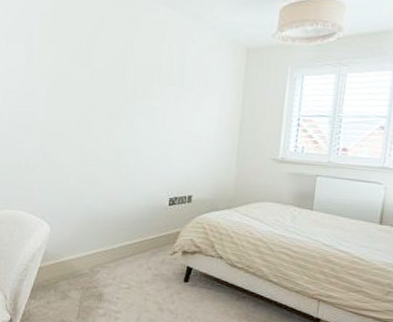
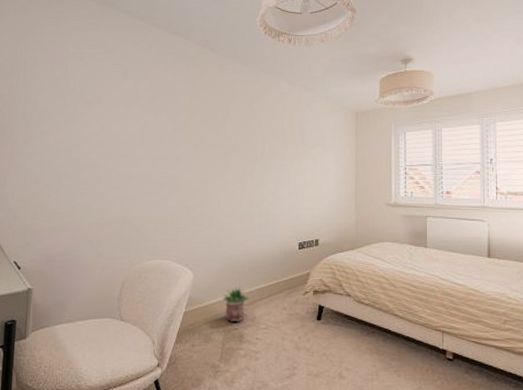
potted plant: none [82,242,112,281] -> present [223,286,250,323]

